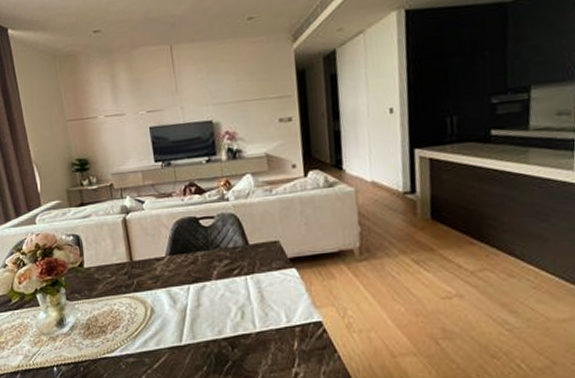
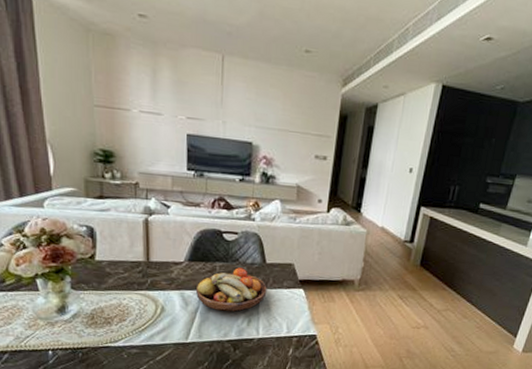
fruit bowl: none [182,254,256,305] -> present [196,267,267,312]

